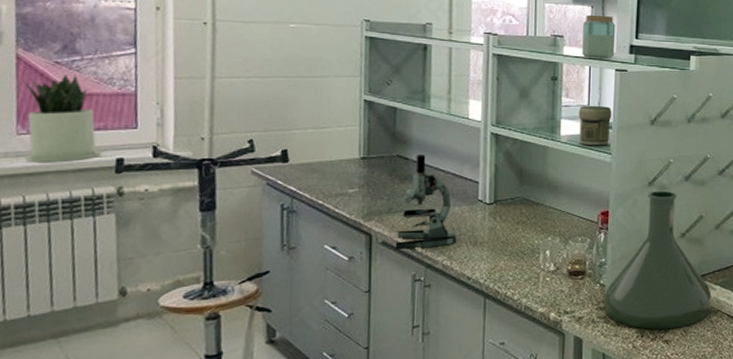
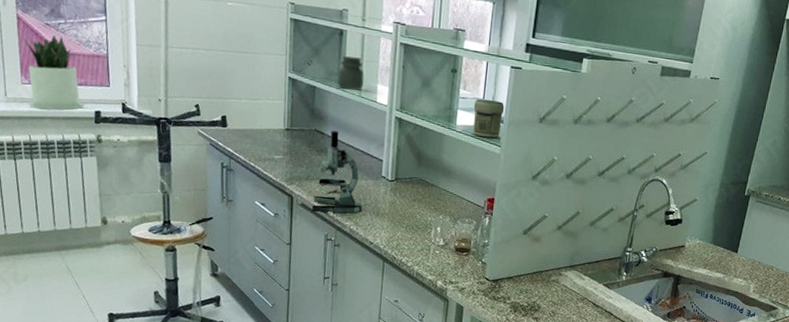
jar: none [422,71,453,108] -> present [337,55,364,91]
peanut butter: present [582,14,616,59] -> none [481,11,515,56]
flask: present [603,190,712,330] -> none [483,184,581,309]

